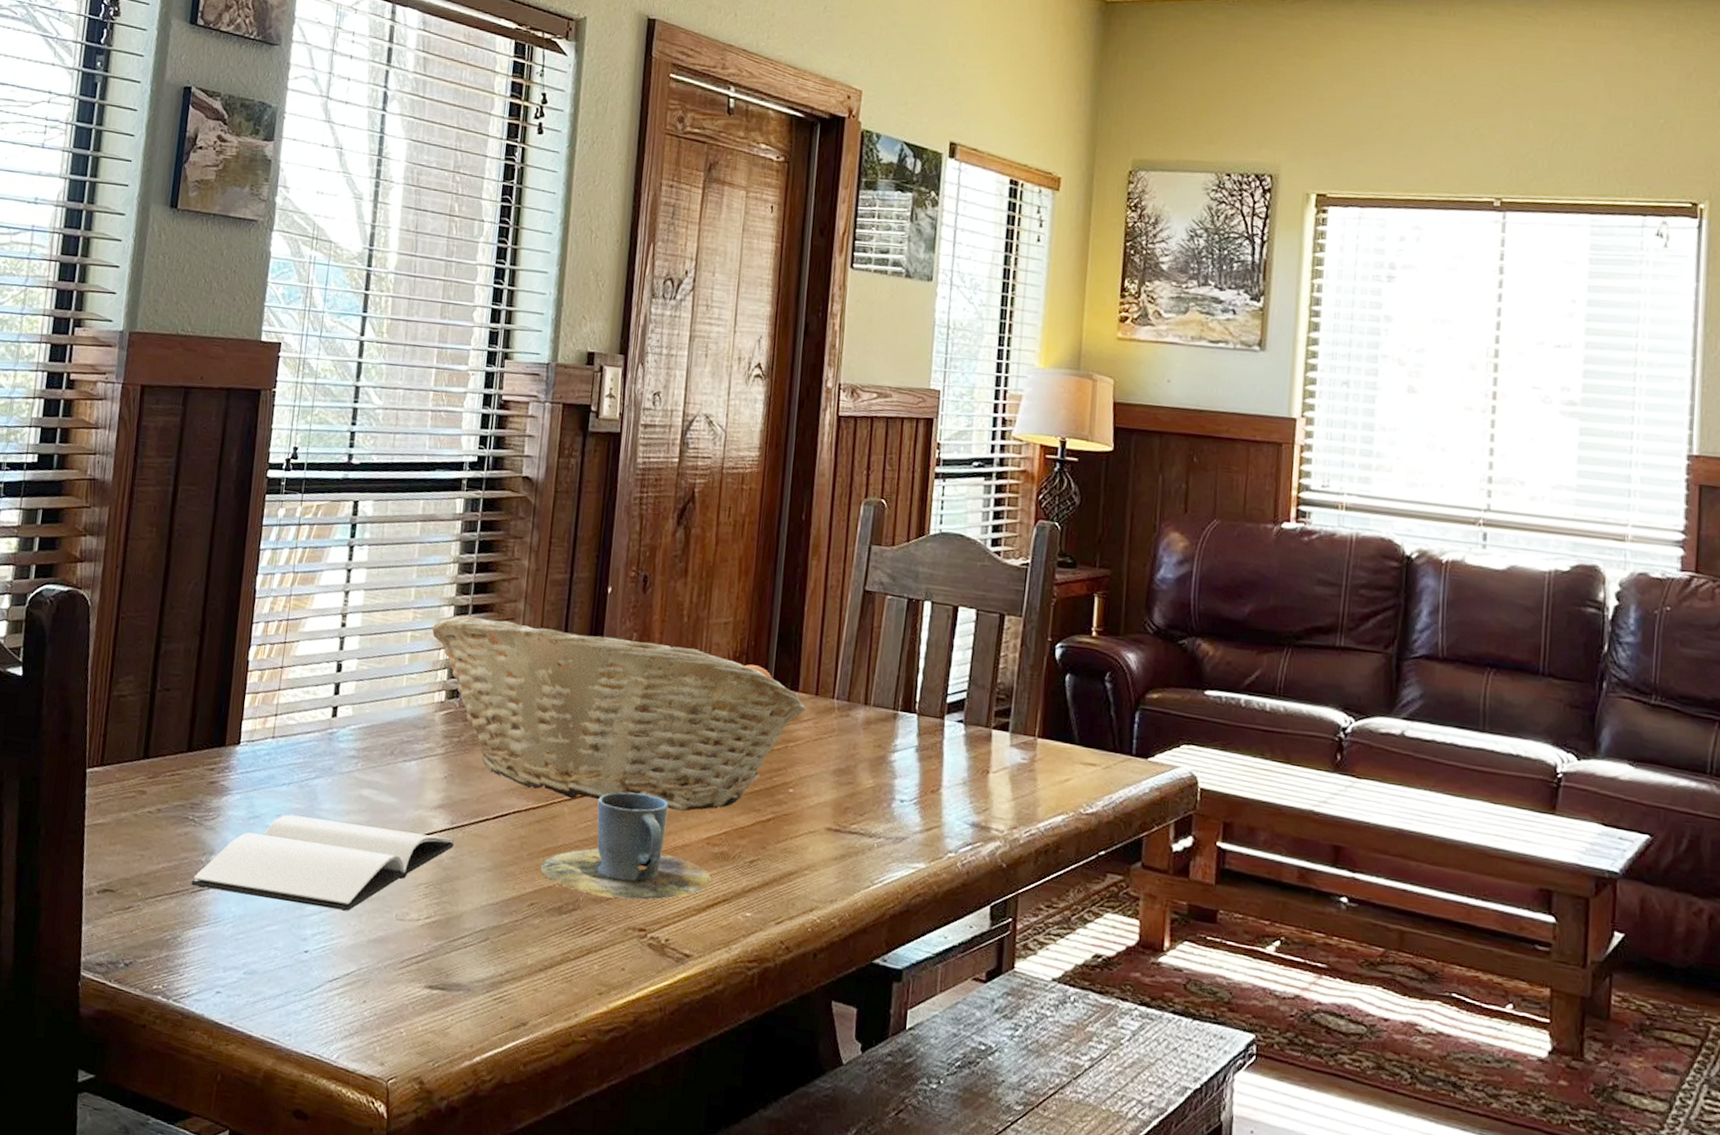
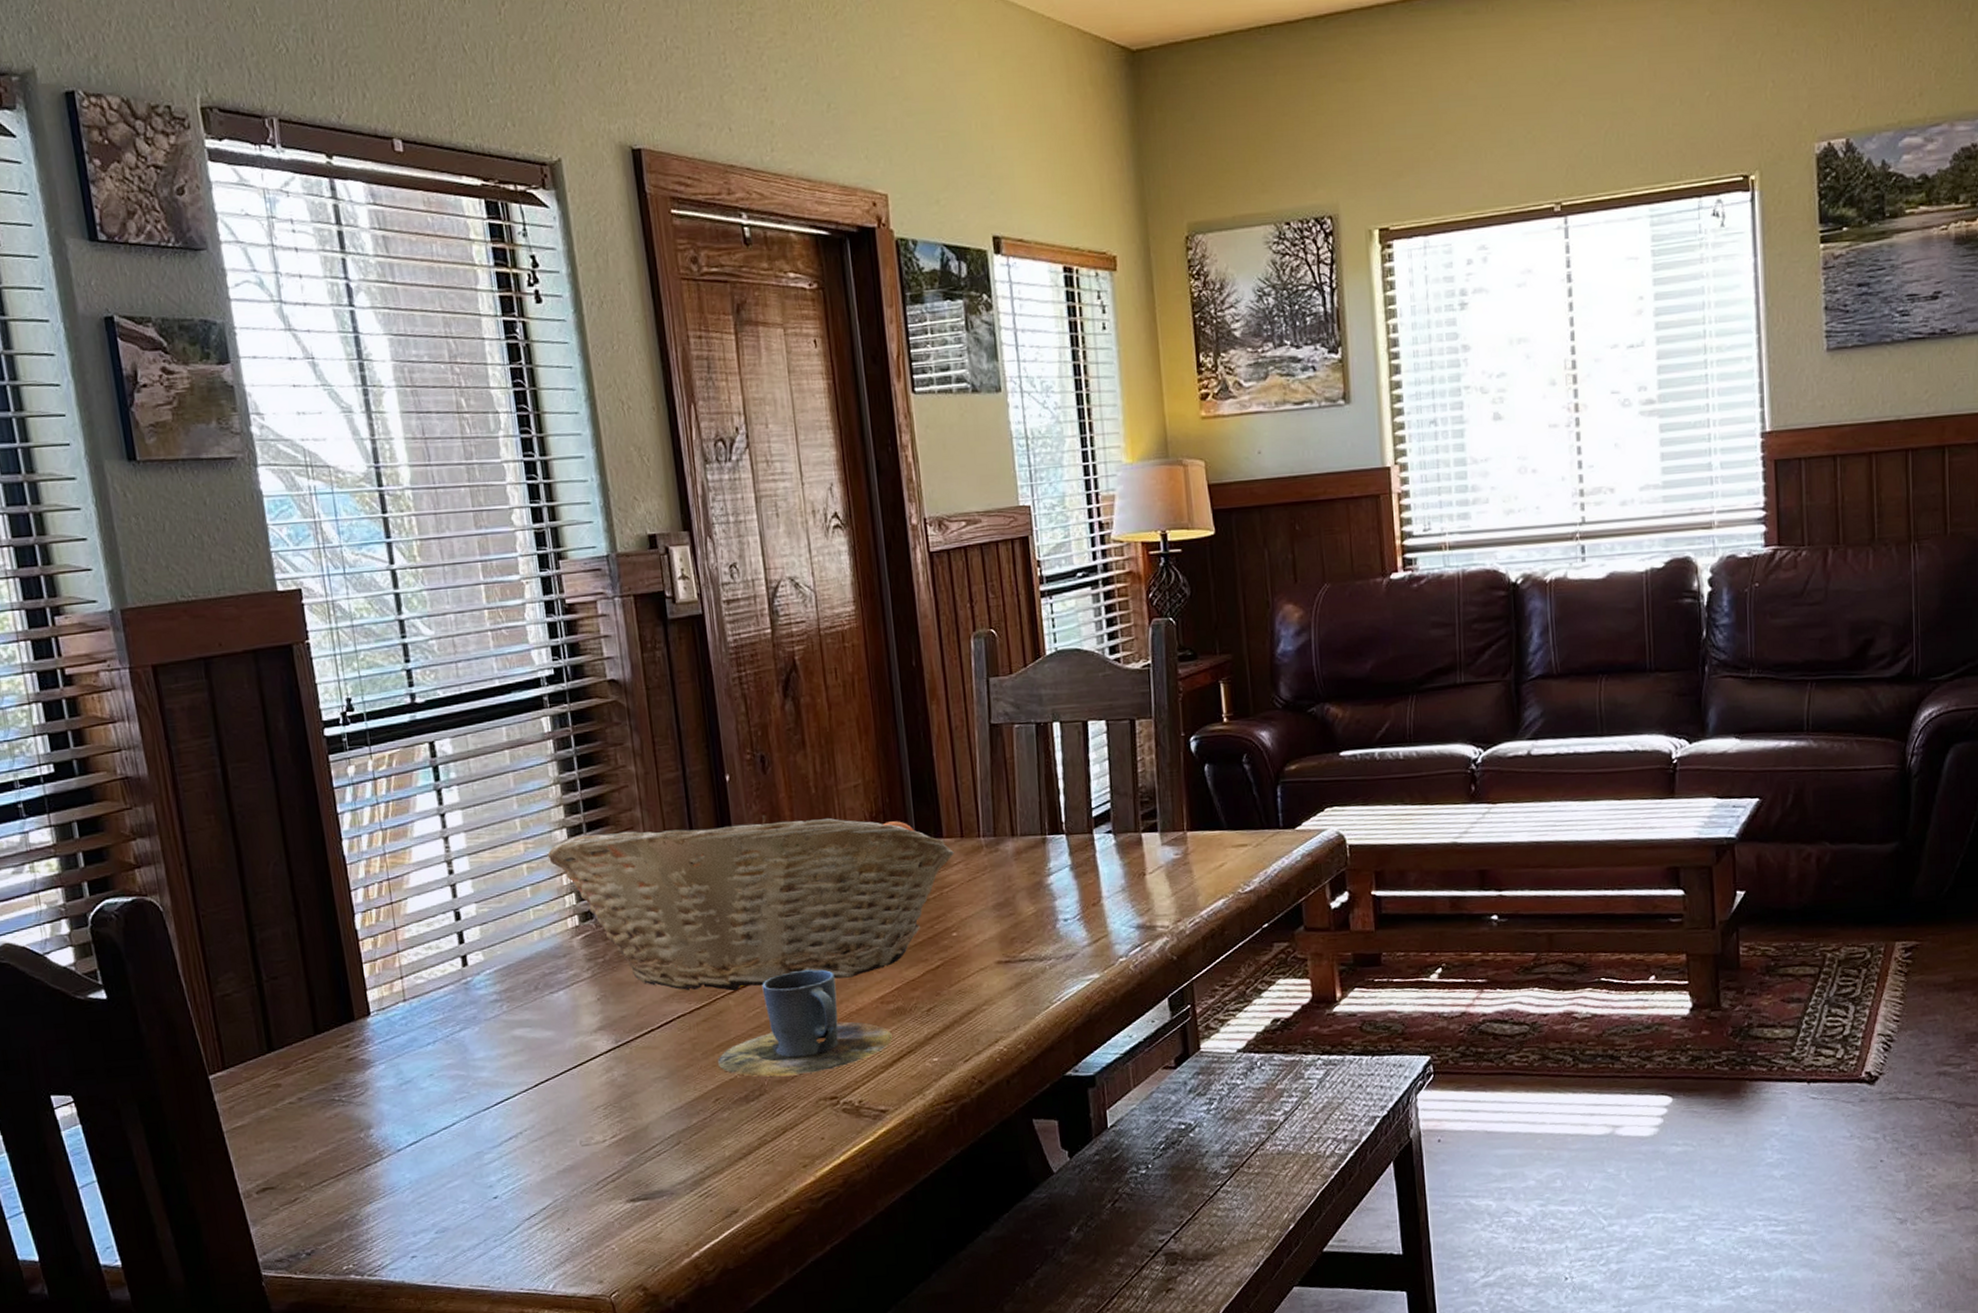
book: present [191,814,455,911] -> none [355,1056,624,1164]

